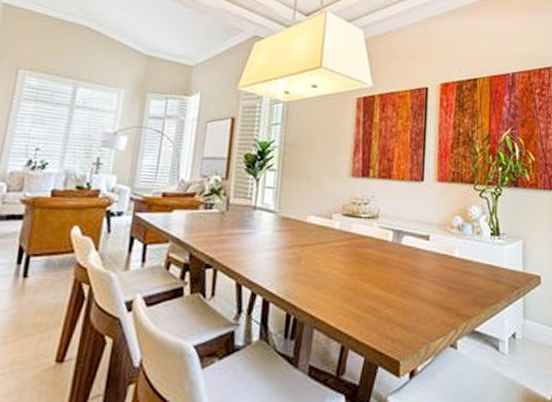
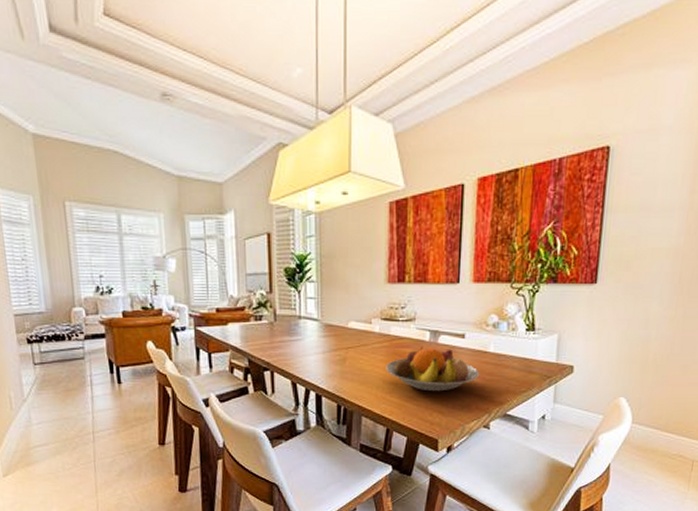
fruit bowl: none [344,246,444,301] -> present [386,346,479,392]

